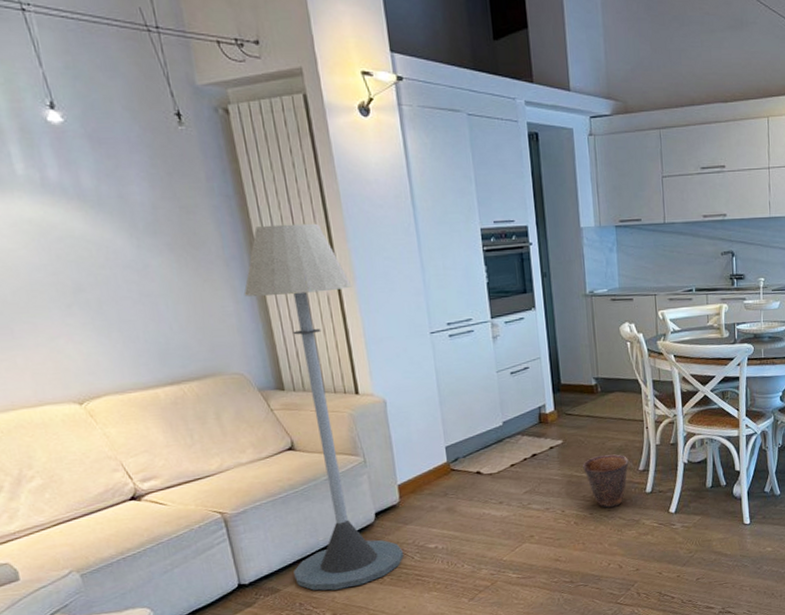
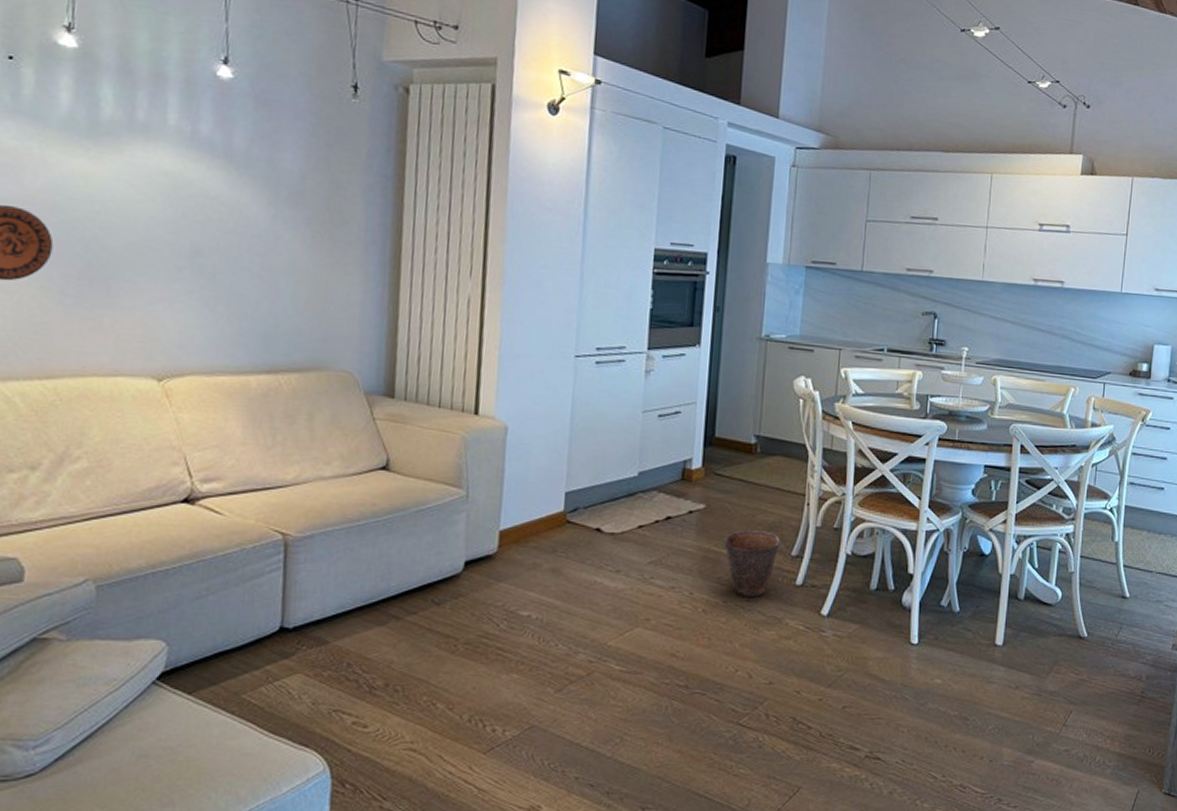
floor lamp: present [244,223,404,591] -> none [350,212,499,653]

